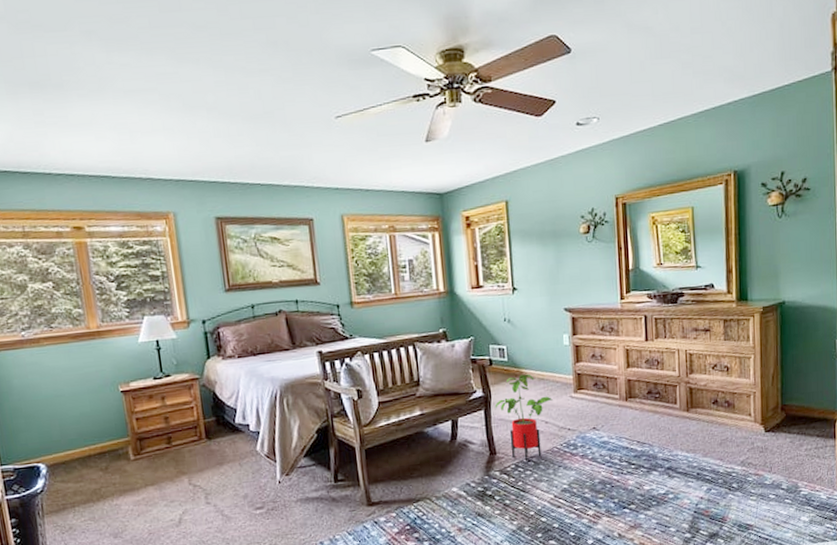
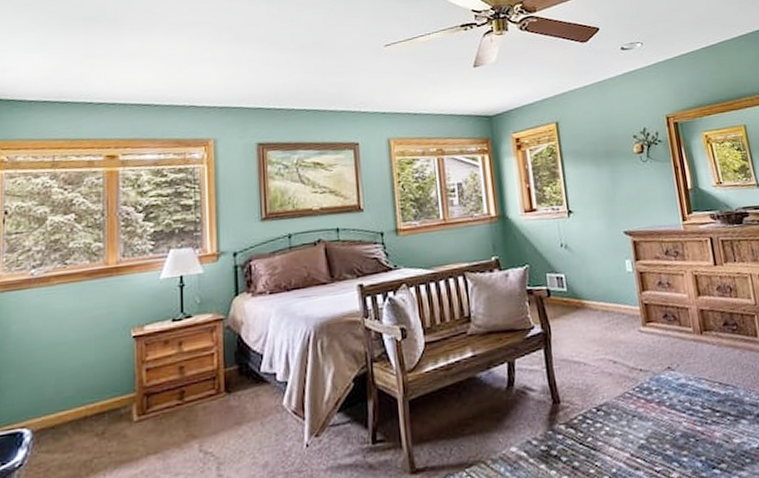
house plant: present [494,373,553,462] -> none [555,305,620,412]

